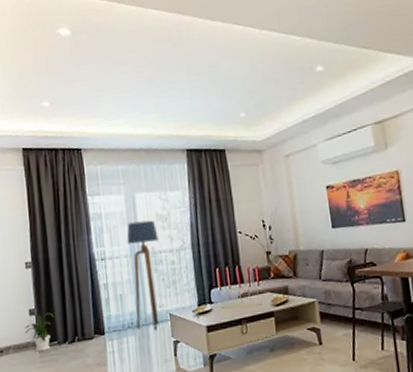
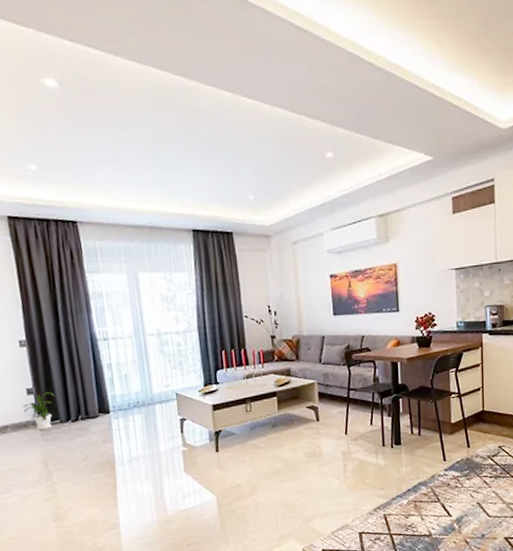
floor lamp: present [127,220,160,330] -> none [130,301,166,409]

